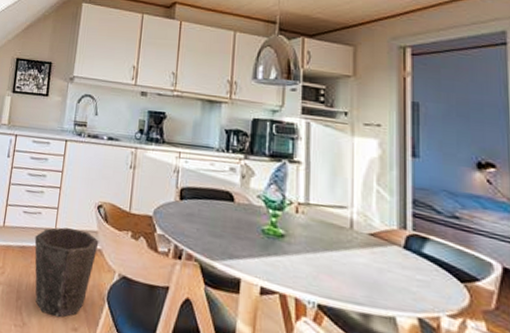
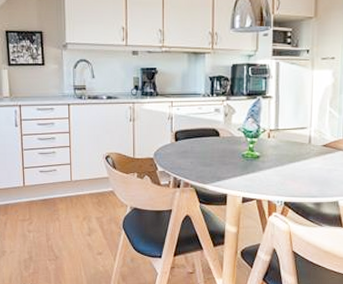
waste bin: present [34,227,99,318] -> none [54,179,111,248]

